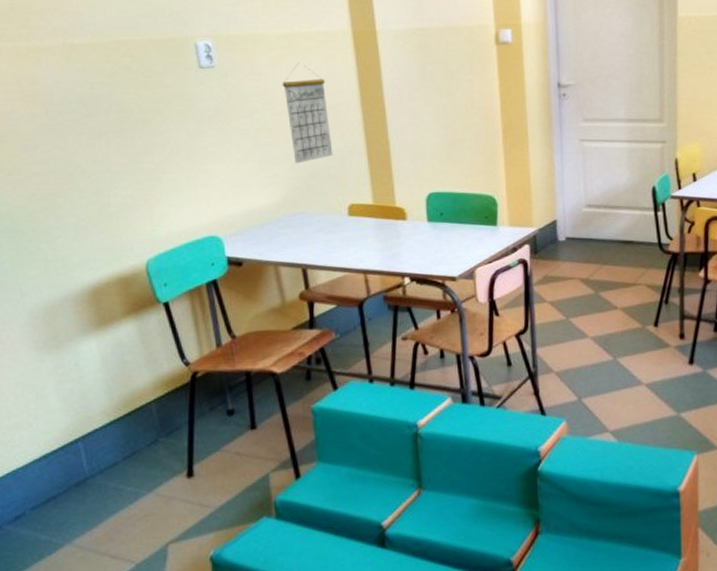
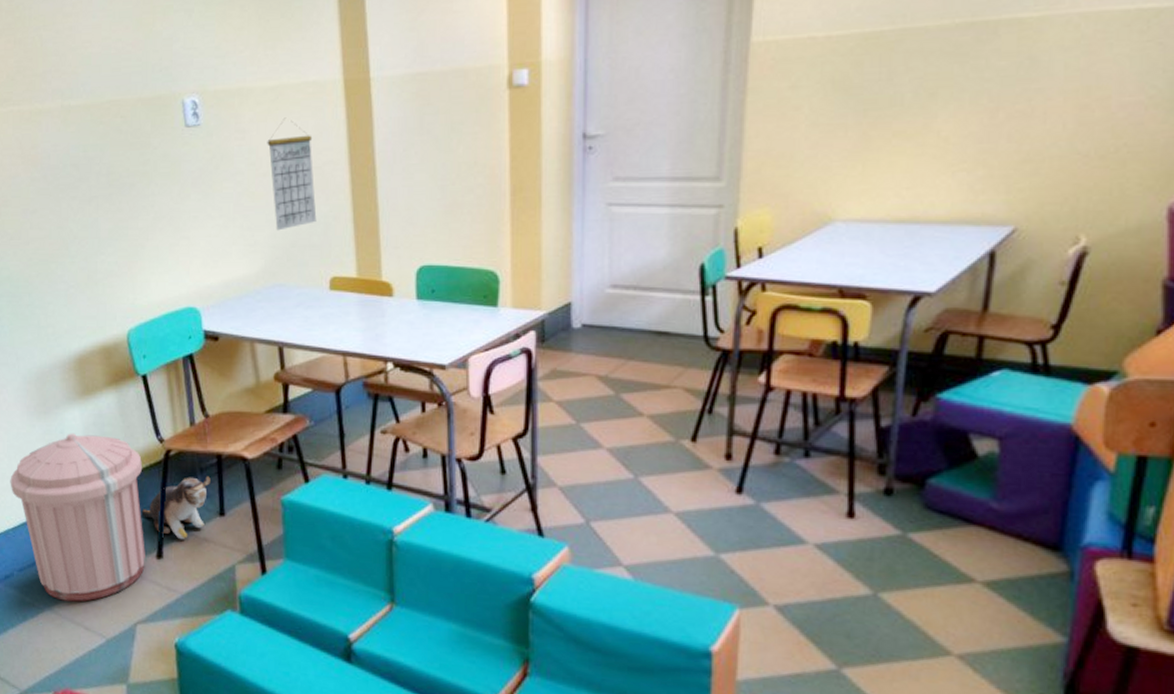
trash can: none [17,364,175,533] -> present [10,433,145,602]
plush toy: none [168,393,240,457] -> present [141,476,211,540]

